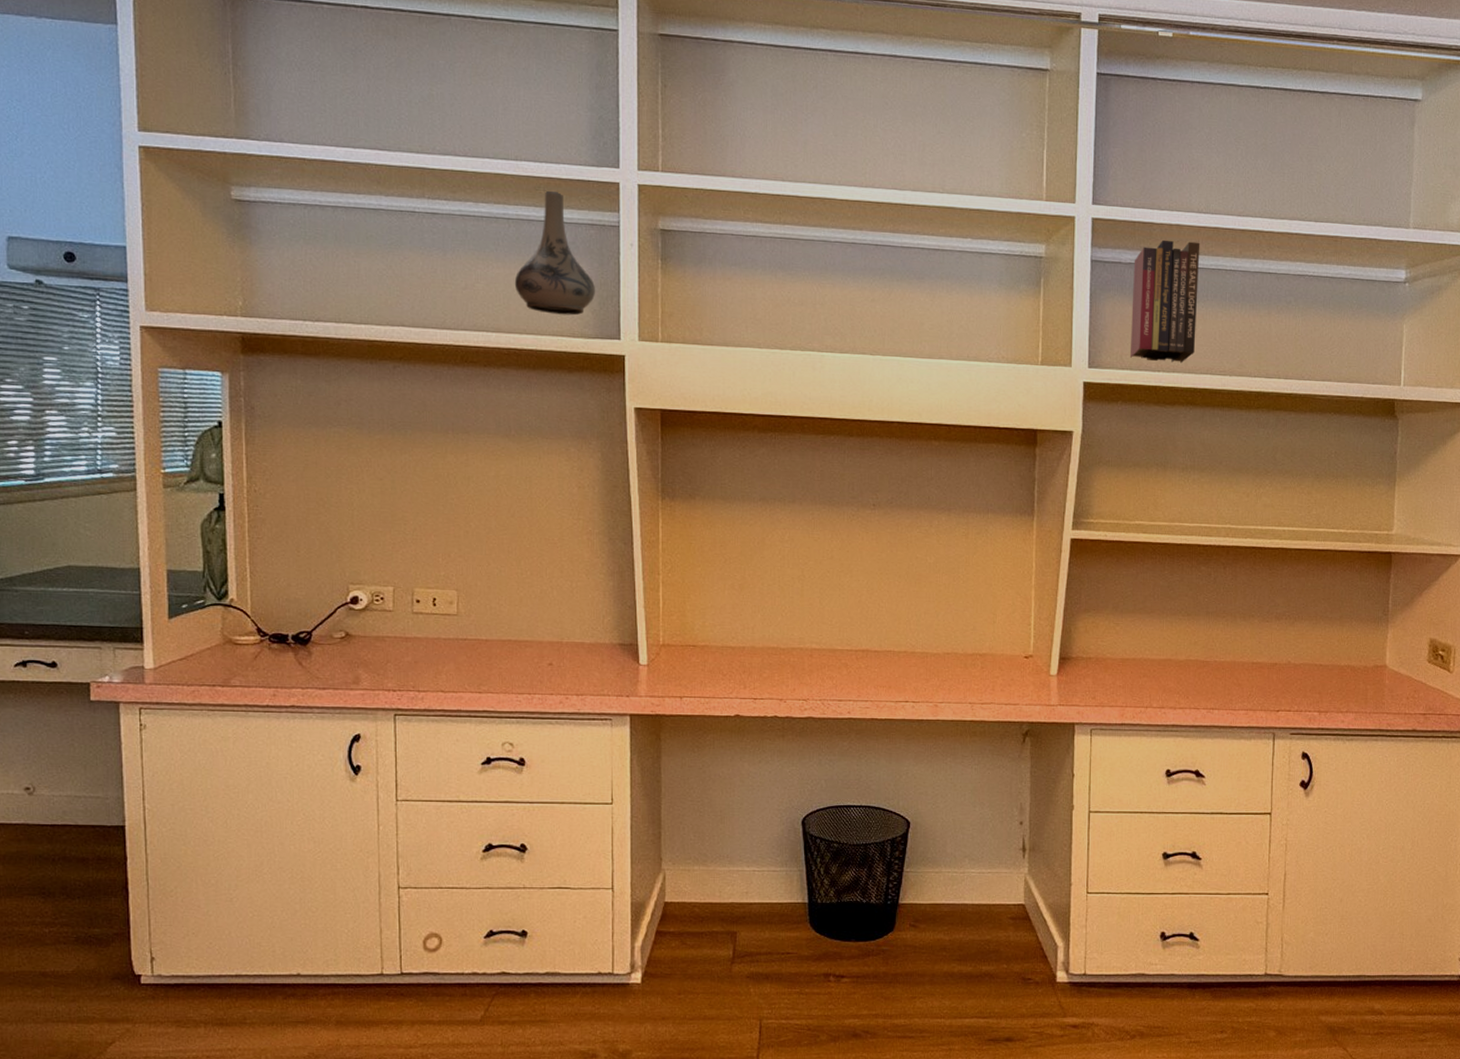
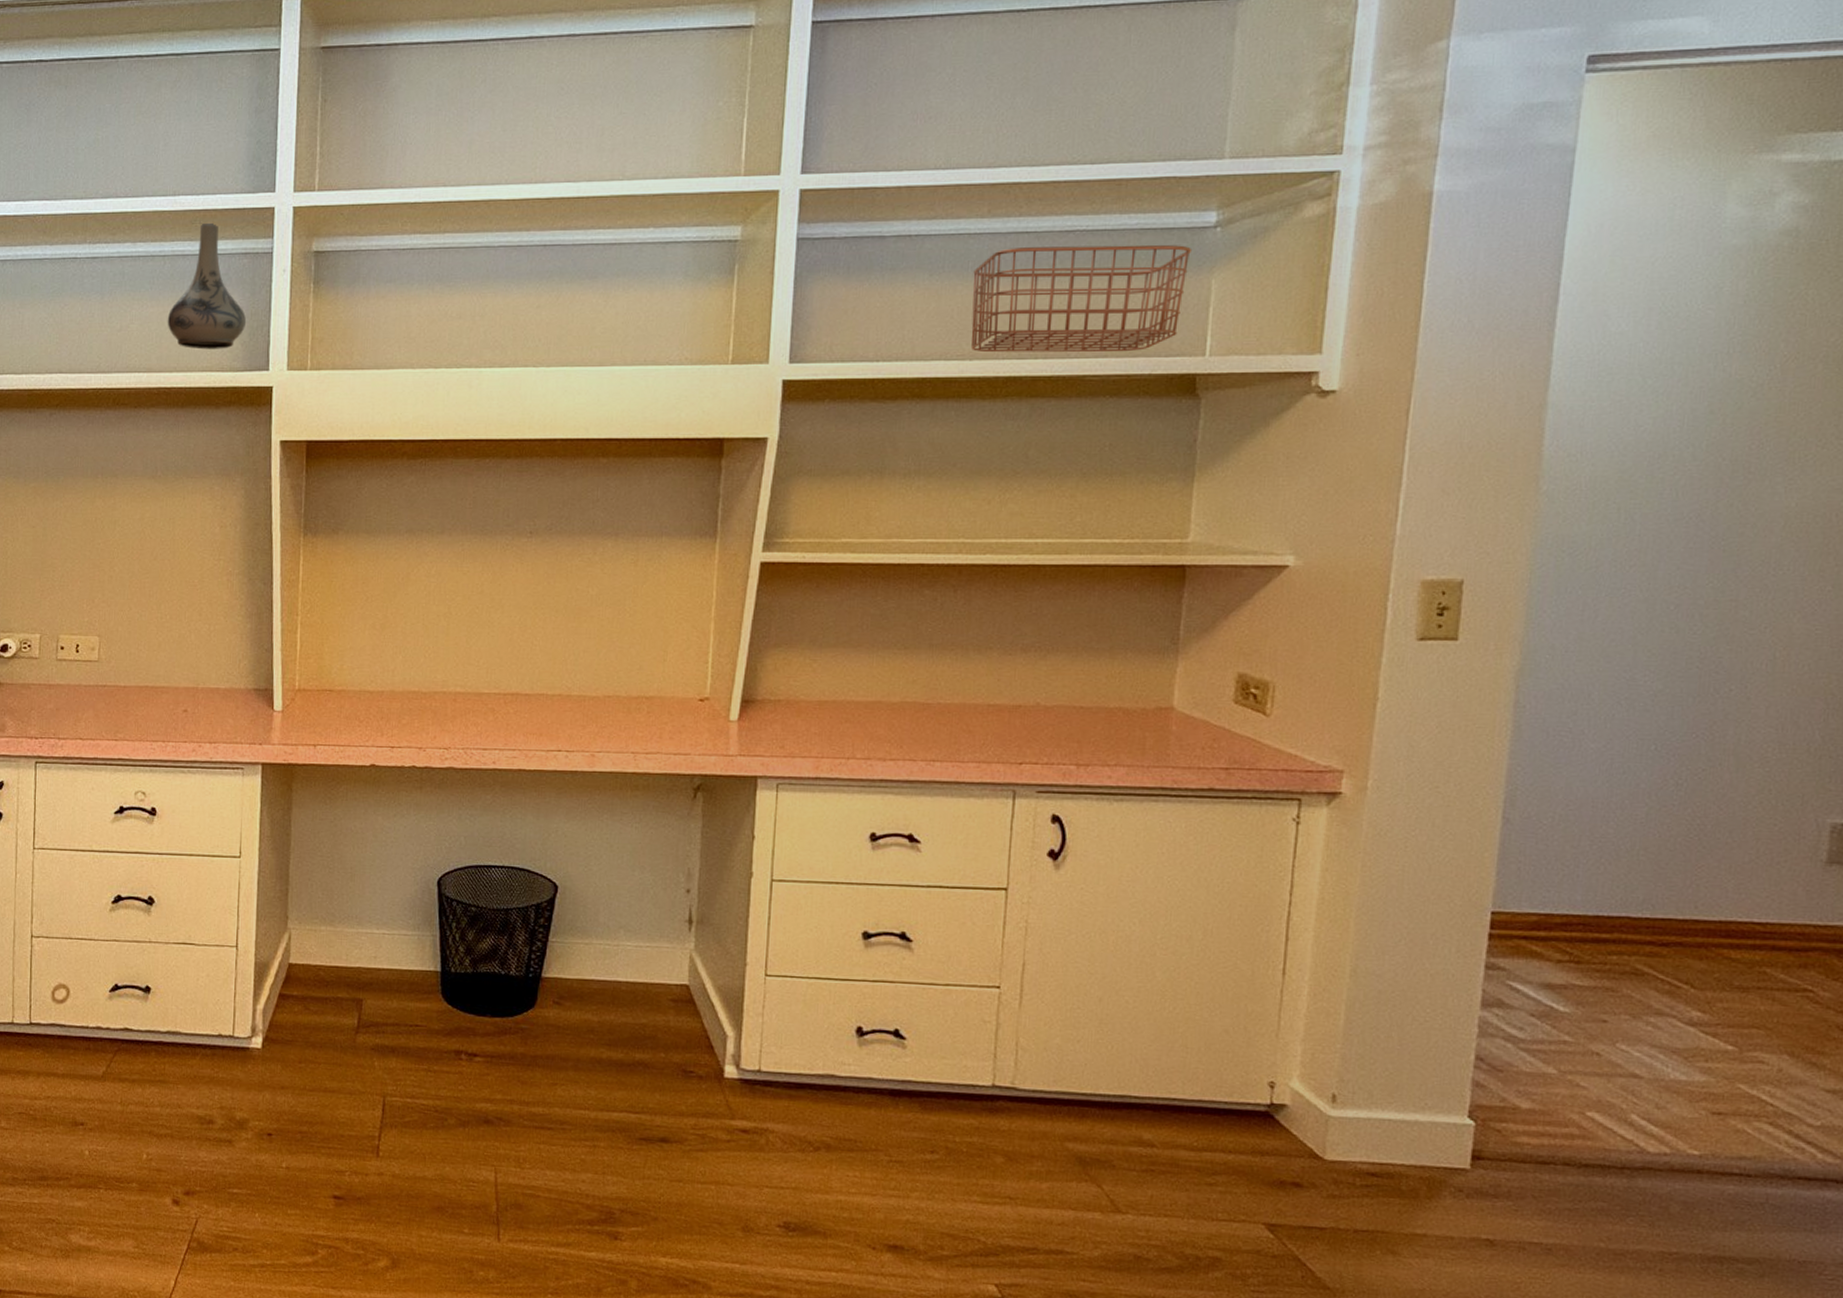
books: present [1129,239,1200,363] -> none [841,204,937,350]
basket: none [1230,285,1389,378] -> present [971,245,1193,353]

